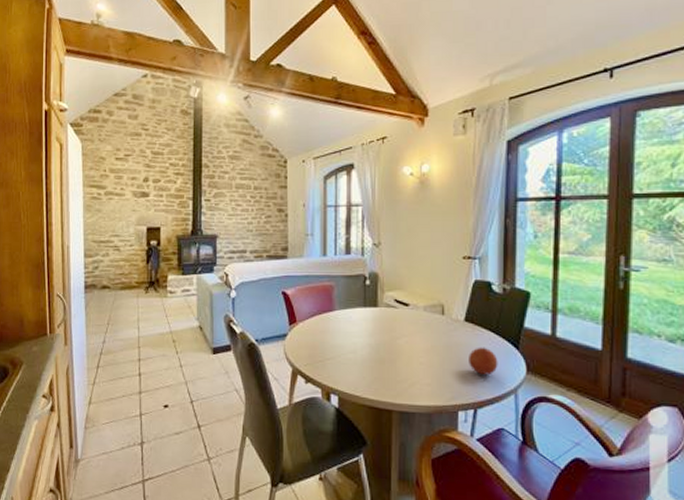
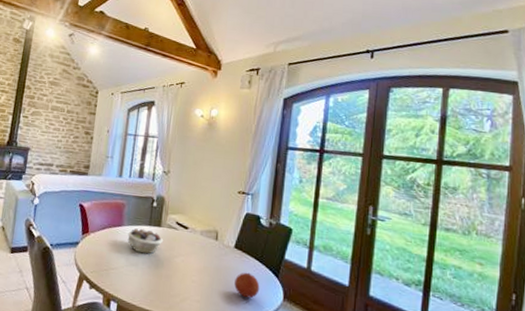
succulent planter: none [341,311,383,339] -> present [127,228,164,254]

